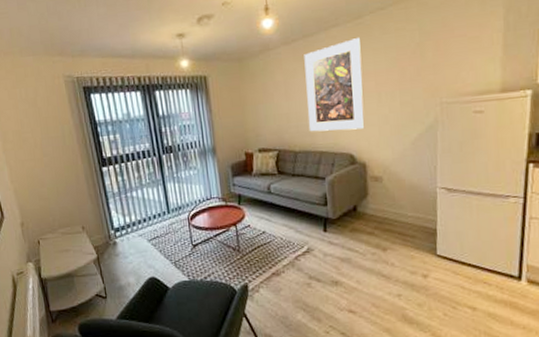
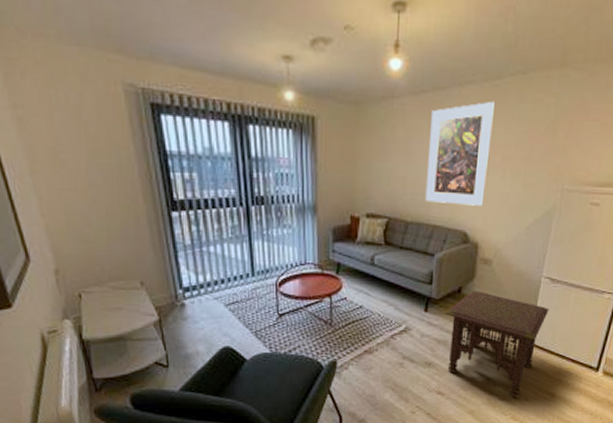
side table: none [344,208,451,313] -> present [445,291,549,398]

